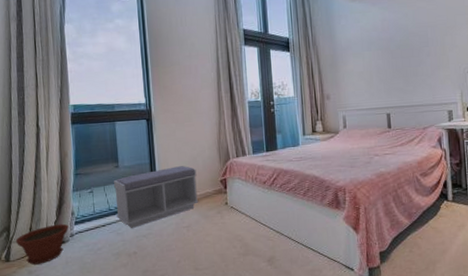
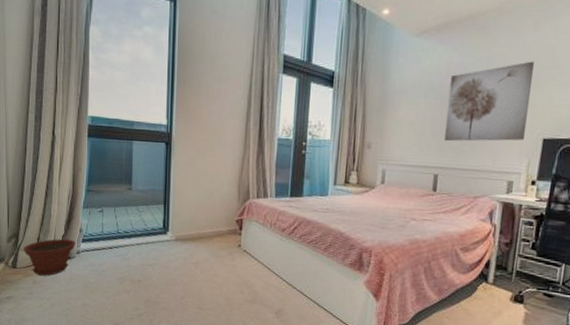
bench: present [114,166,199,228] -> none [125,198,212,255]
wall art: none [386,10,455,85] -> present [443,61,534,142]

